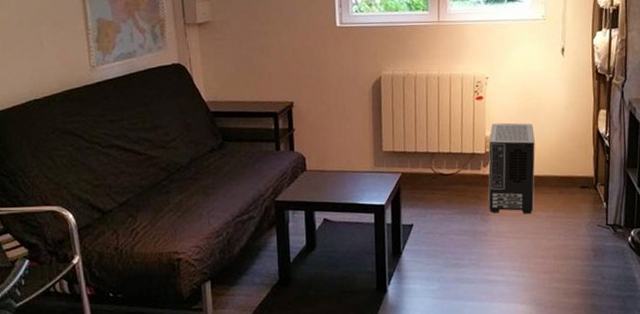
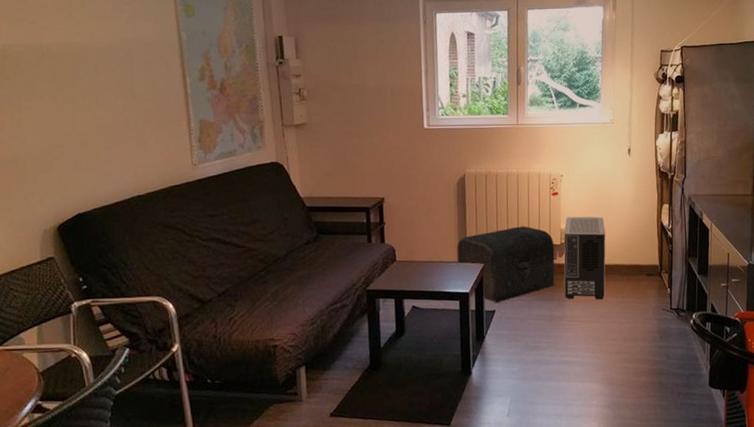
ottoman: none [371,133,479,216] -> present [457,226,555,302]

